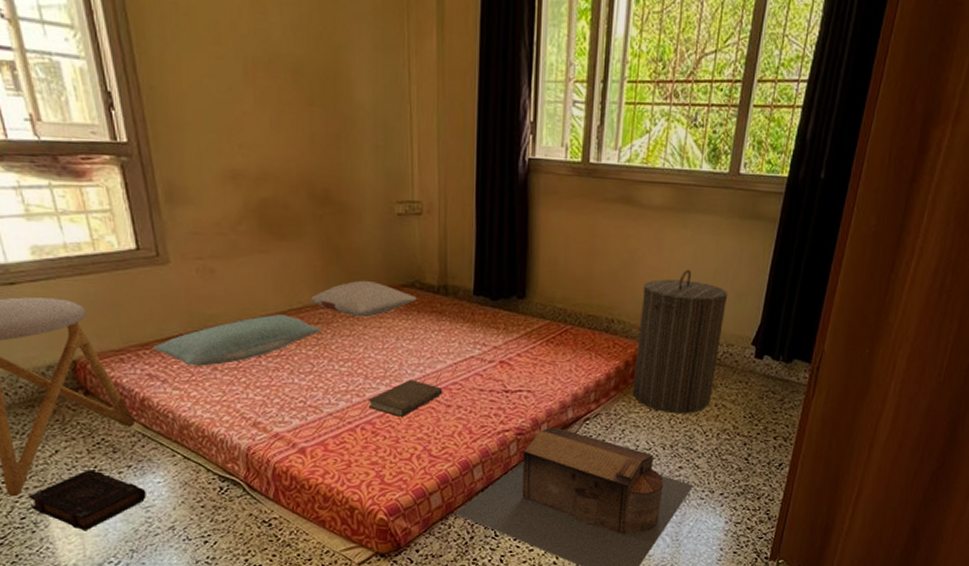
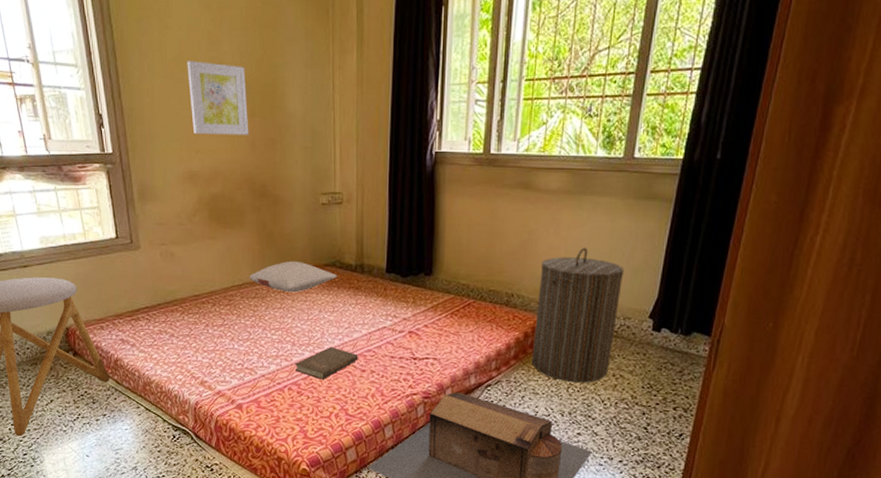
book: present [28,470,147,531] -> none [30,417,116,468]
pillow: present [151,314,323,366] -> none [124,290,259,333]
wall art: none [224,31,307,128] -> present [187,61,249,135]

